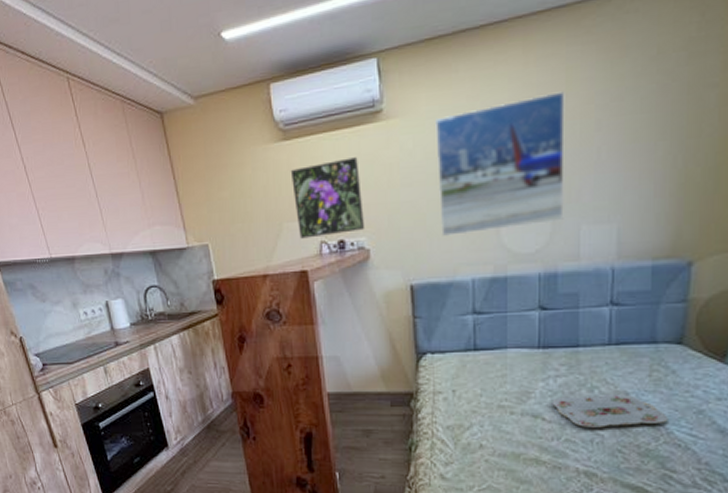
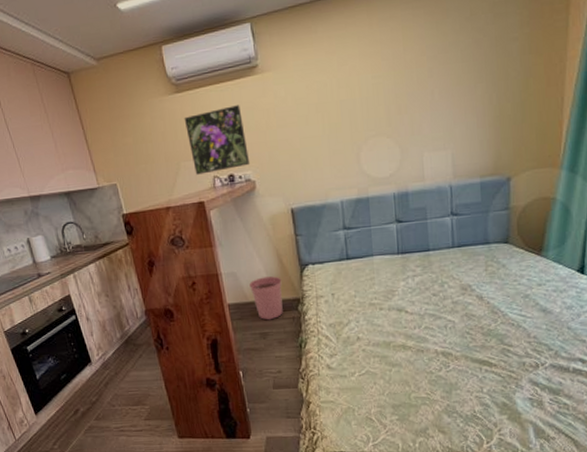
plant pot: none [354,364,393,416] -> present [249,276,283,320]
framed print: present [434,91,565,236] -> none [300,46,410,167]
serving tray: present [552,393,669,428] -> none [412,286,503,316]

